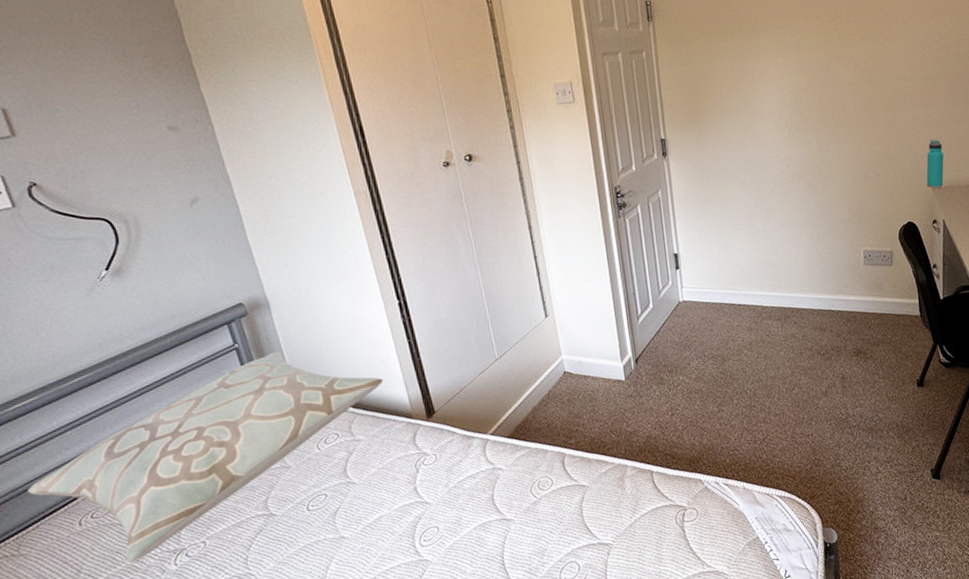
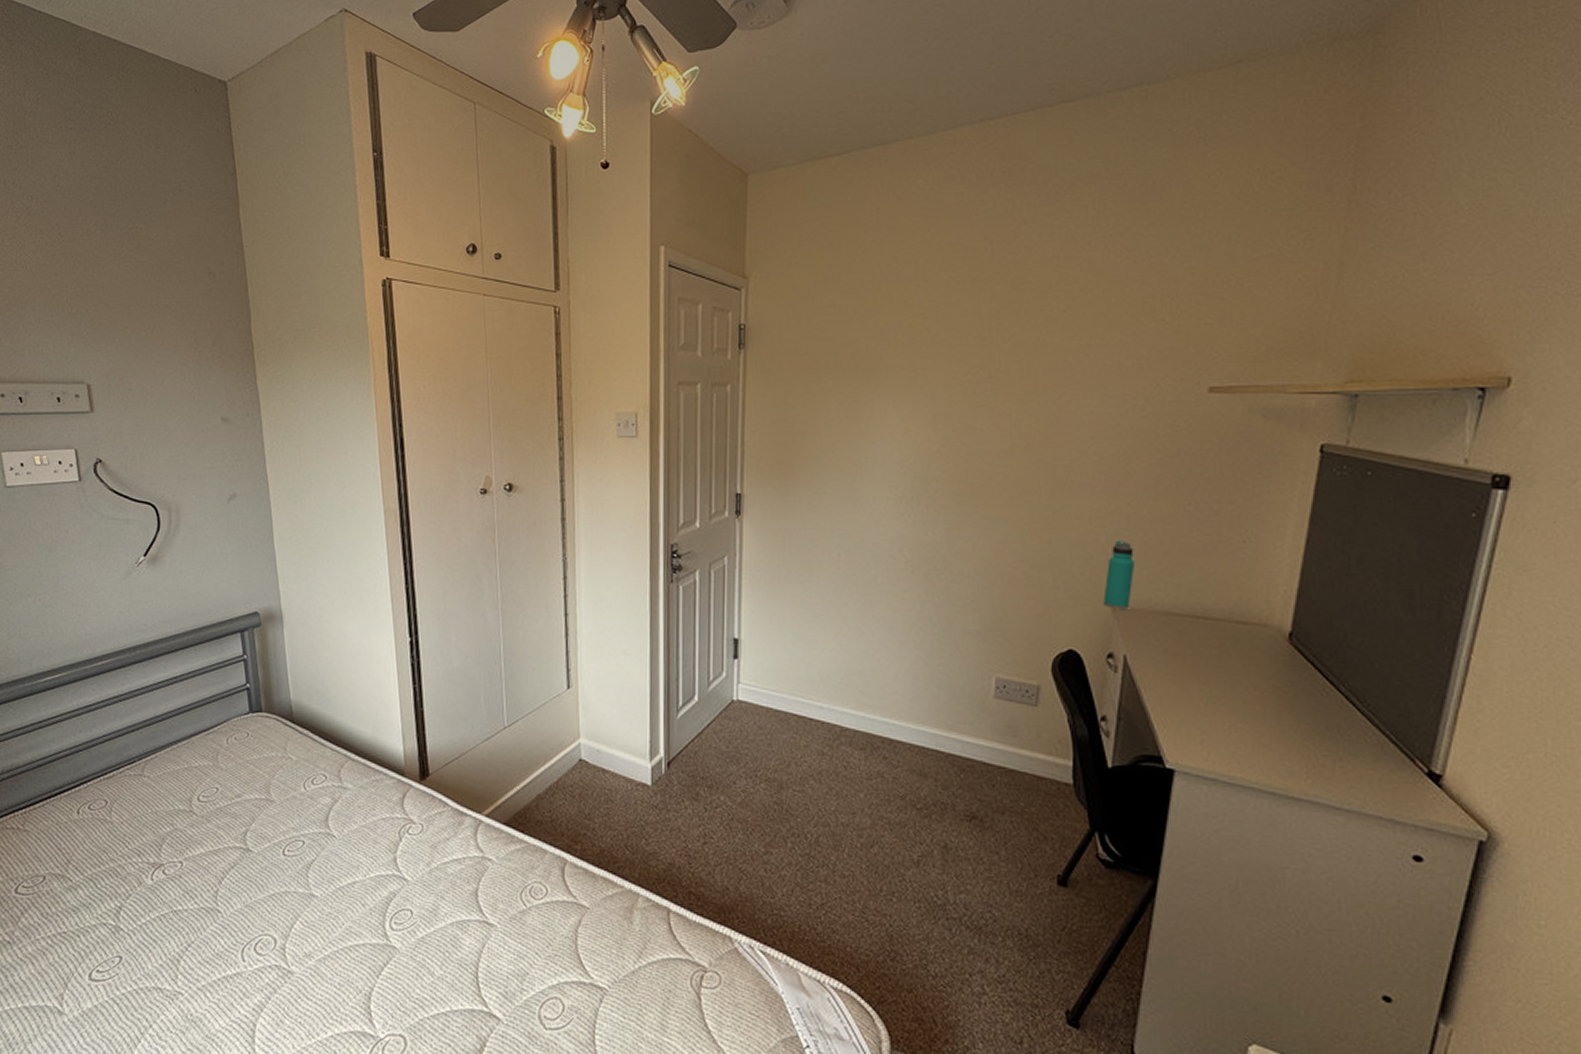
pillow: present [27,351,384,563] -> none [41,670,381,866]

